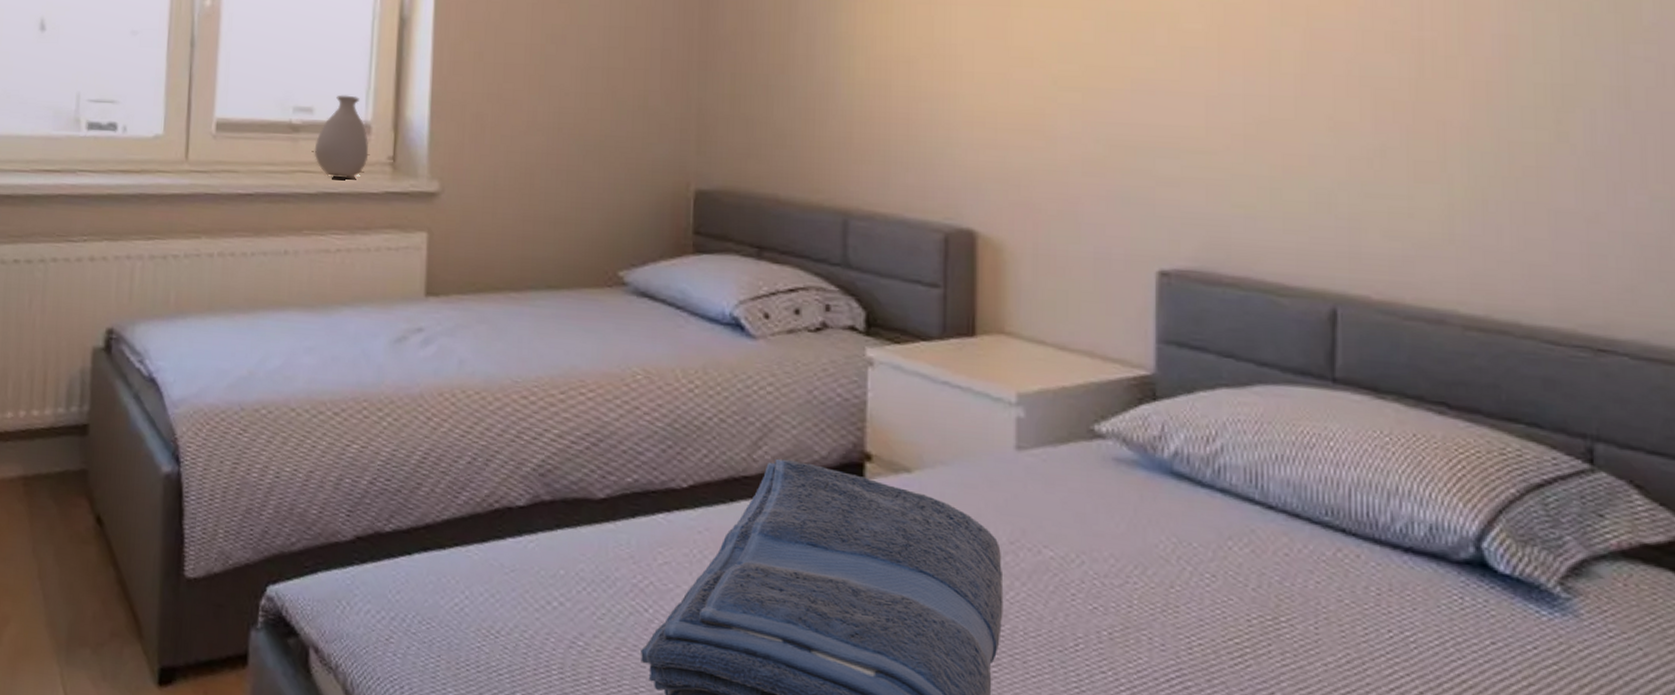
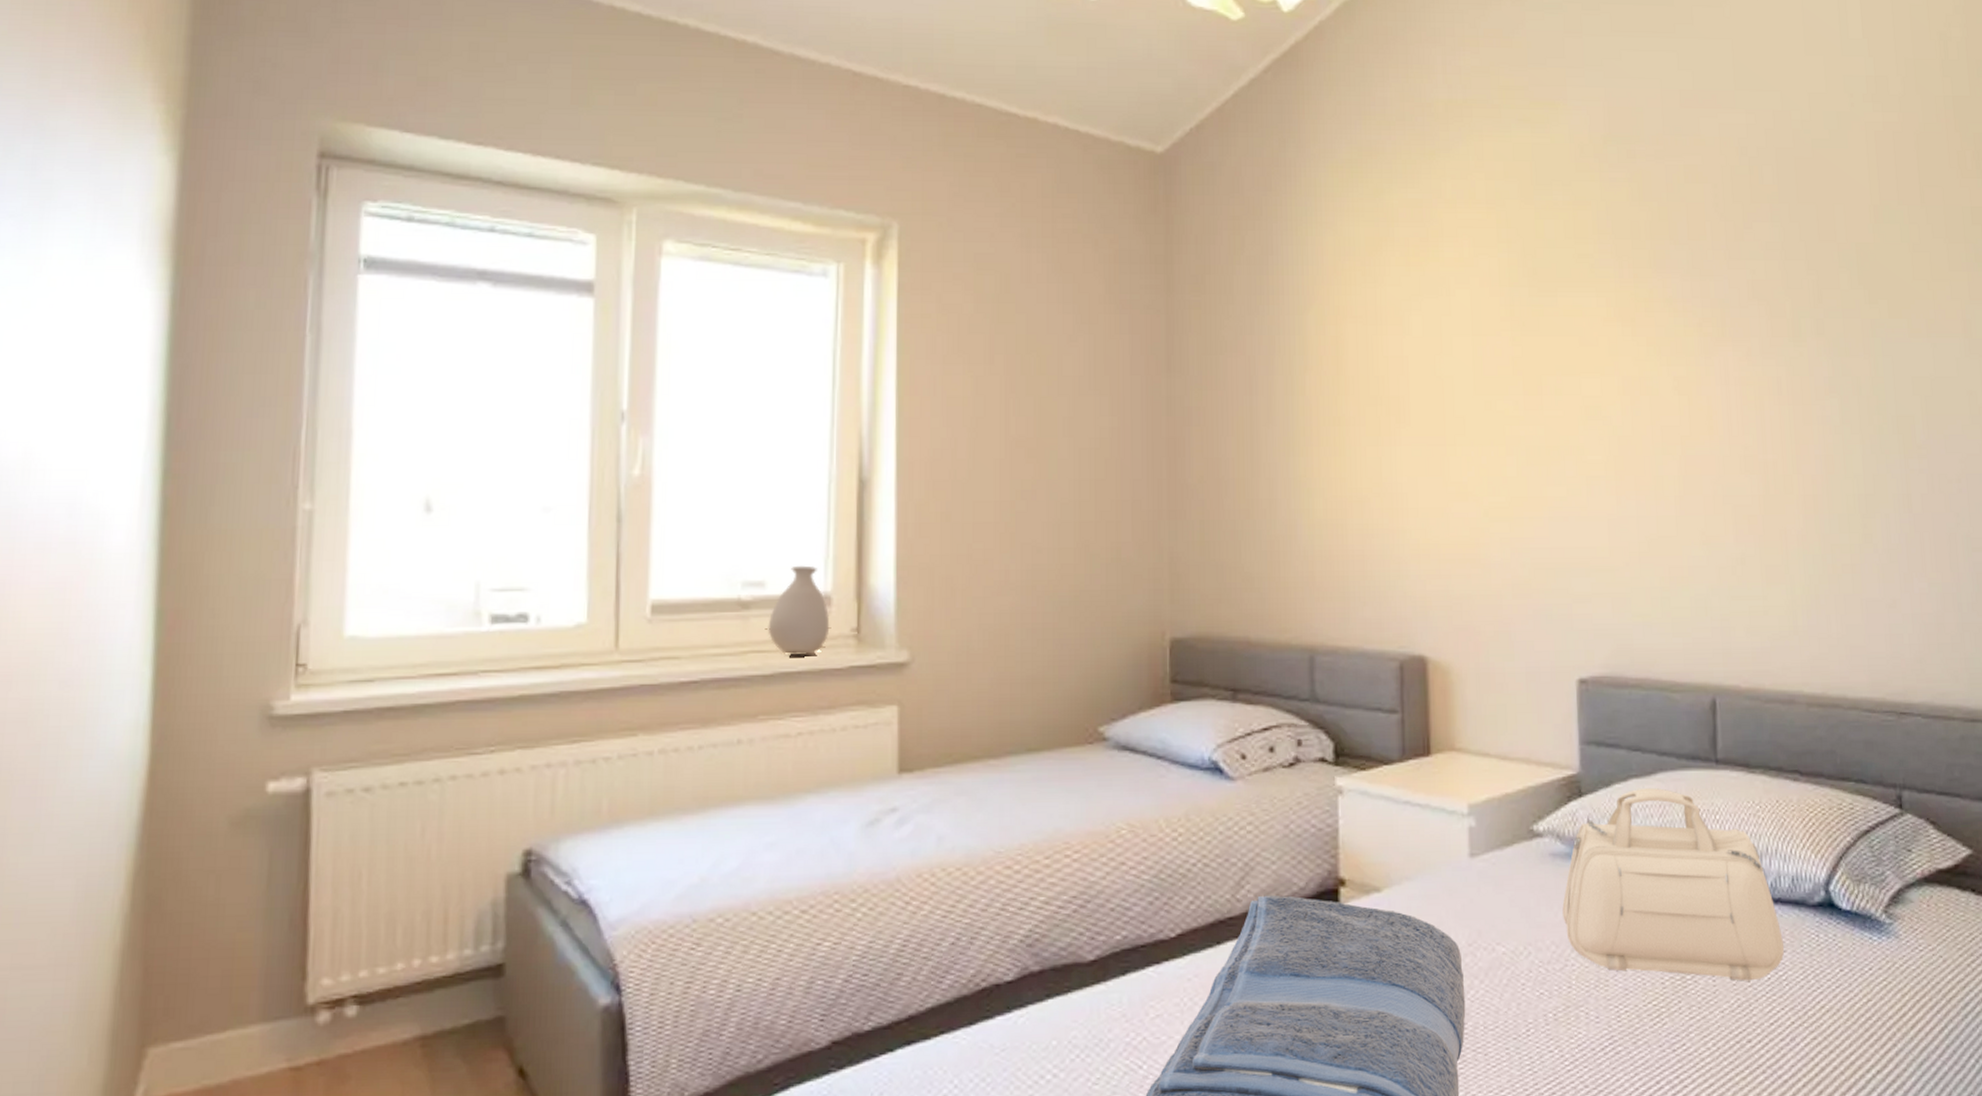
handbag: none [1126,400,1415,636] -> present [1562,788,1785,981]

